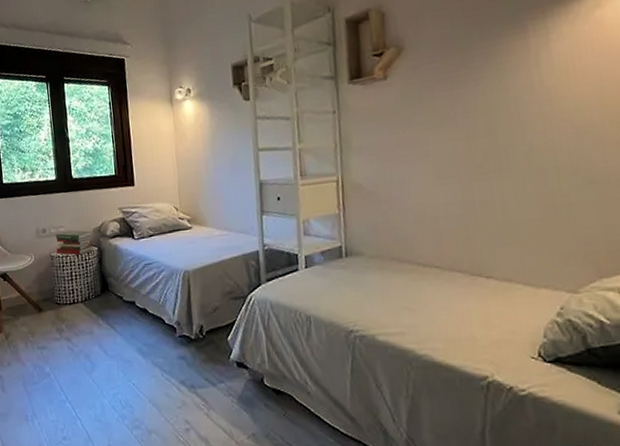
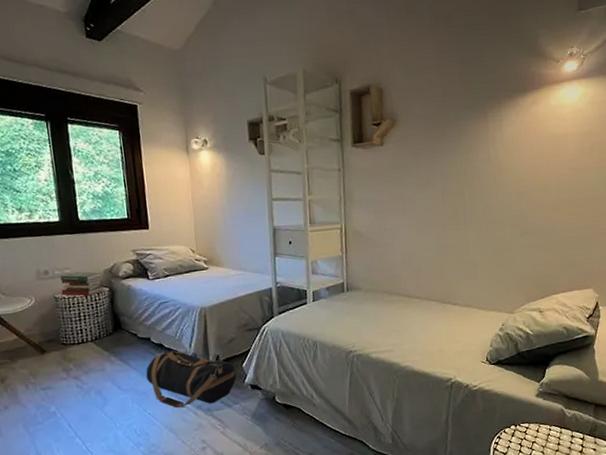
duffel bag: none [130,316,221,380] -> present [146,349,237,408]

